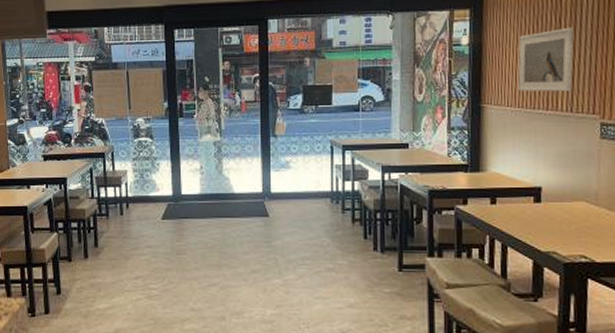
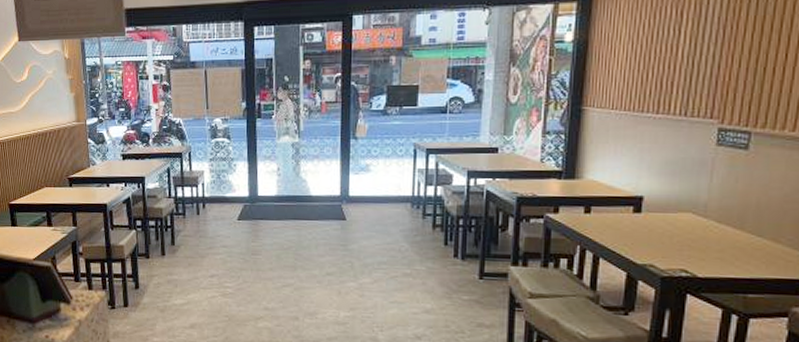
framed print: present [518,27,574,92] -> none [626,21,698,94]

